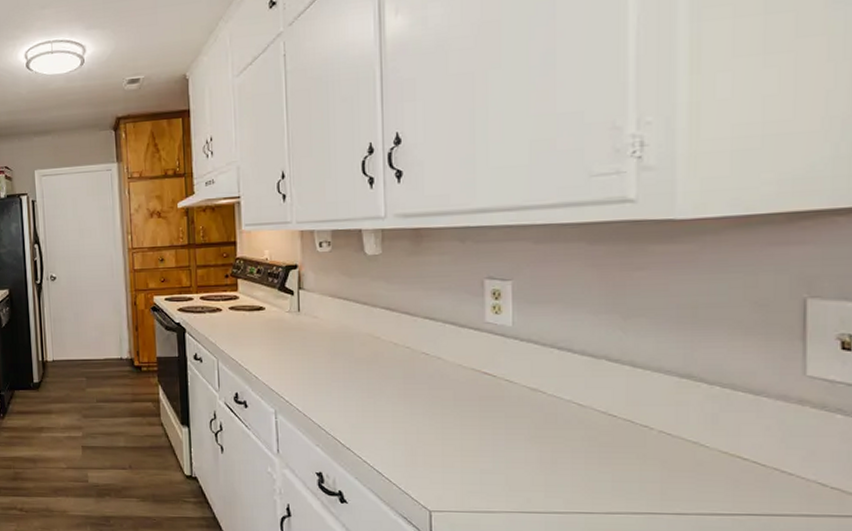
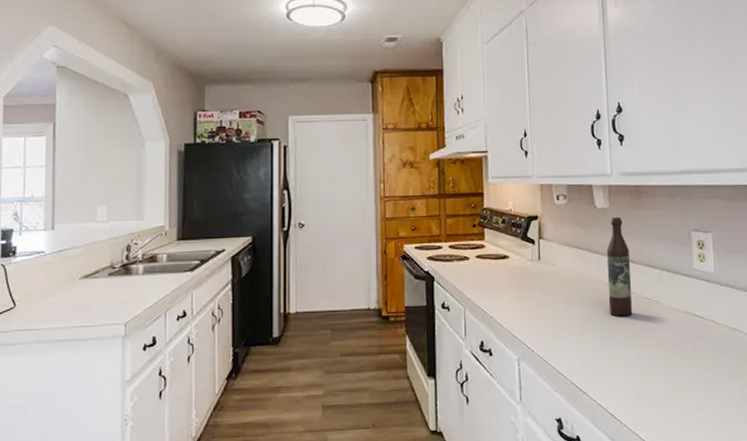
wine bottle: none [377,264,408,372] -> present [606,216,633,317]

